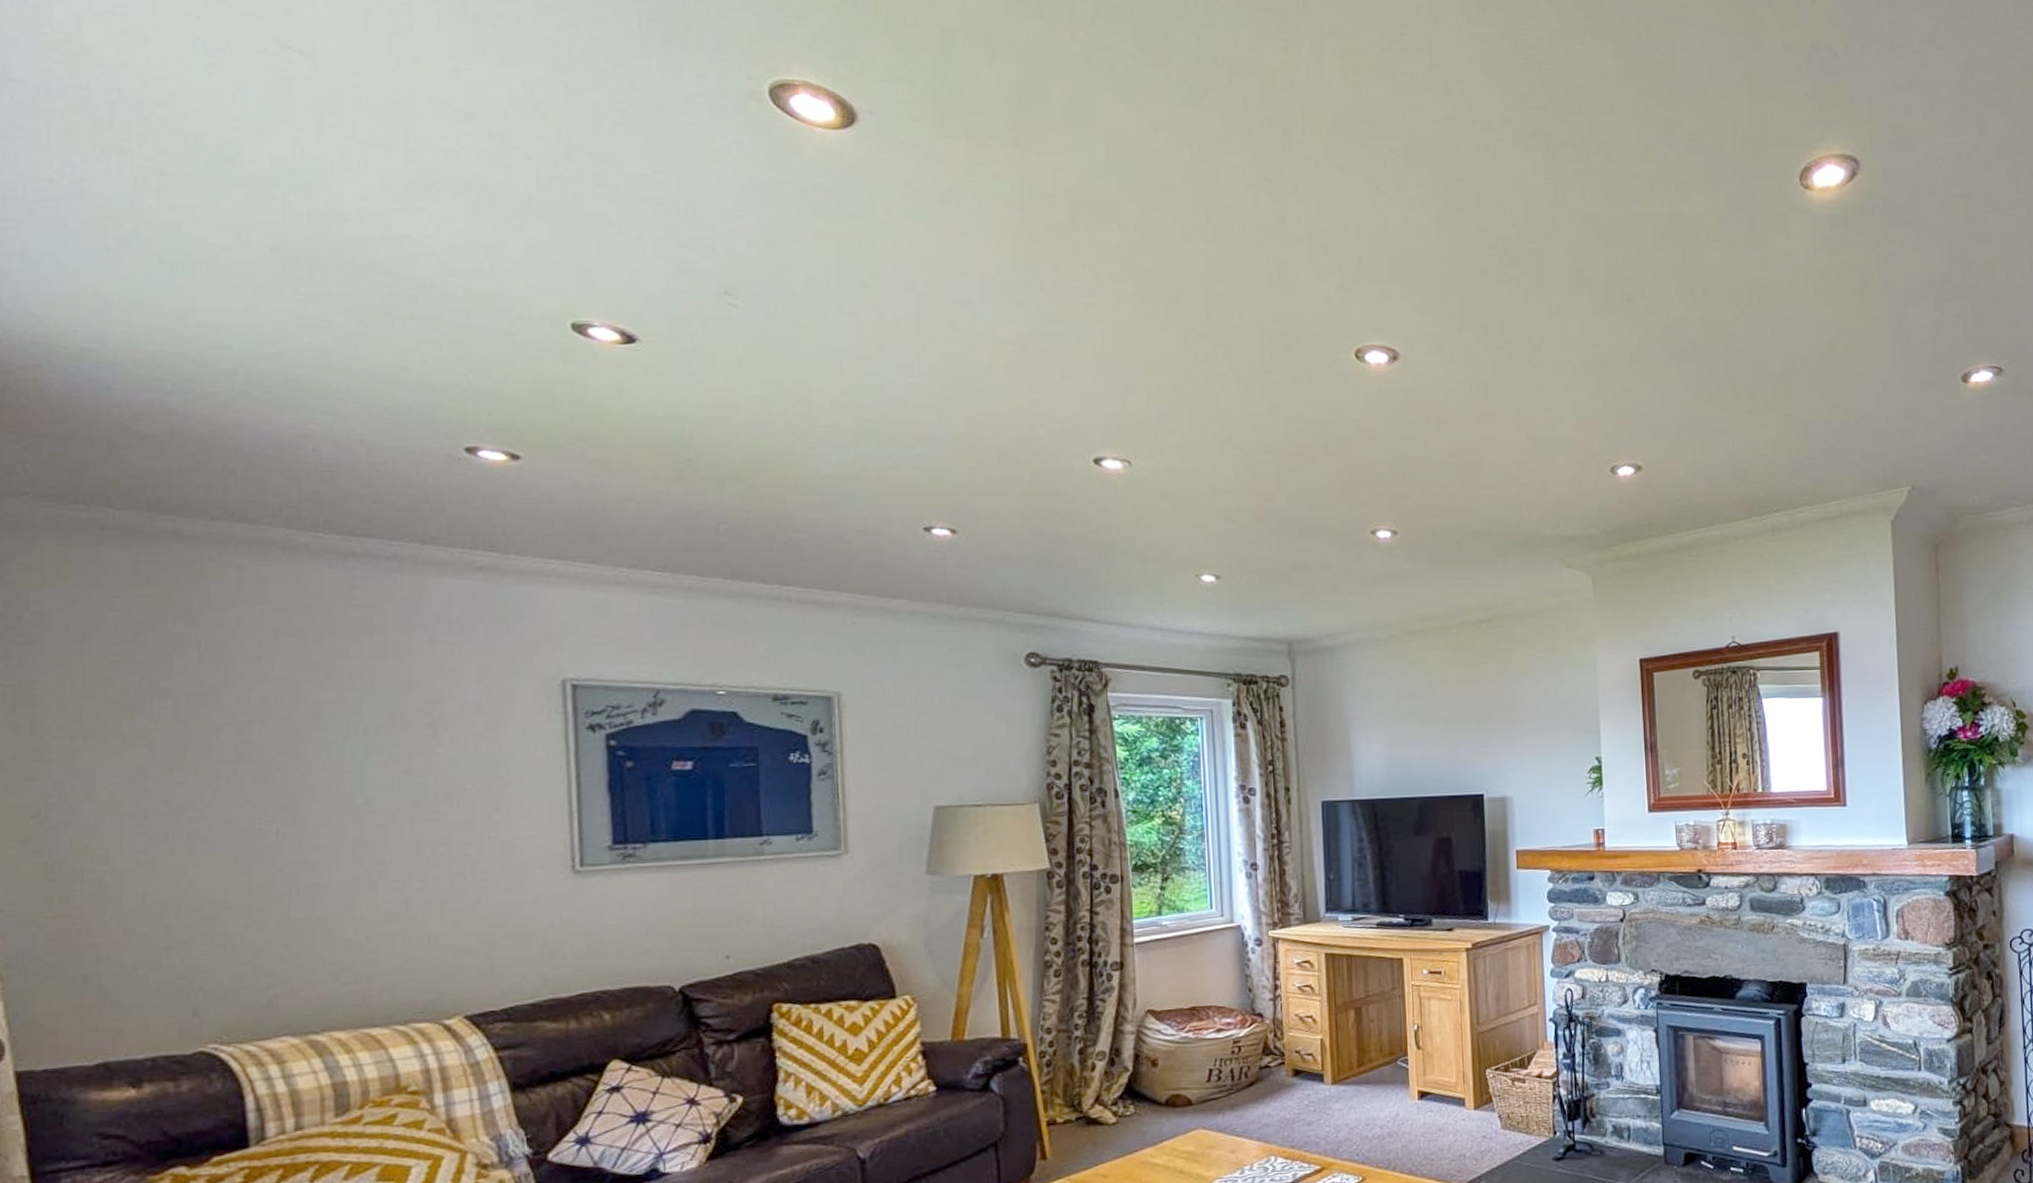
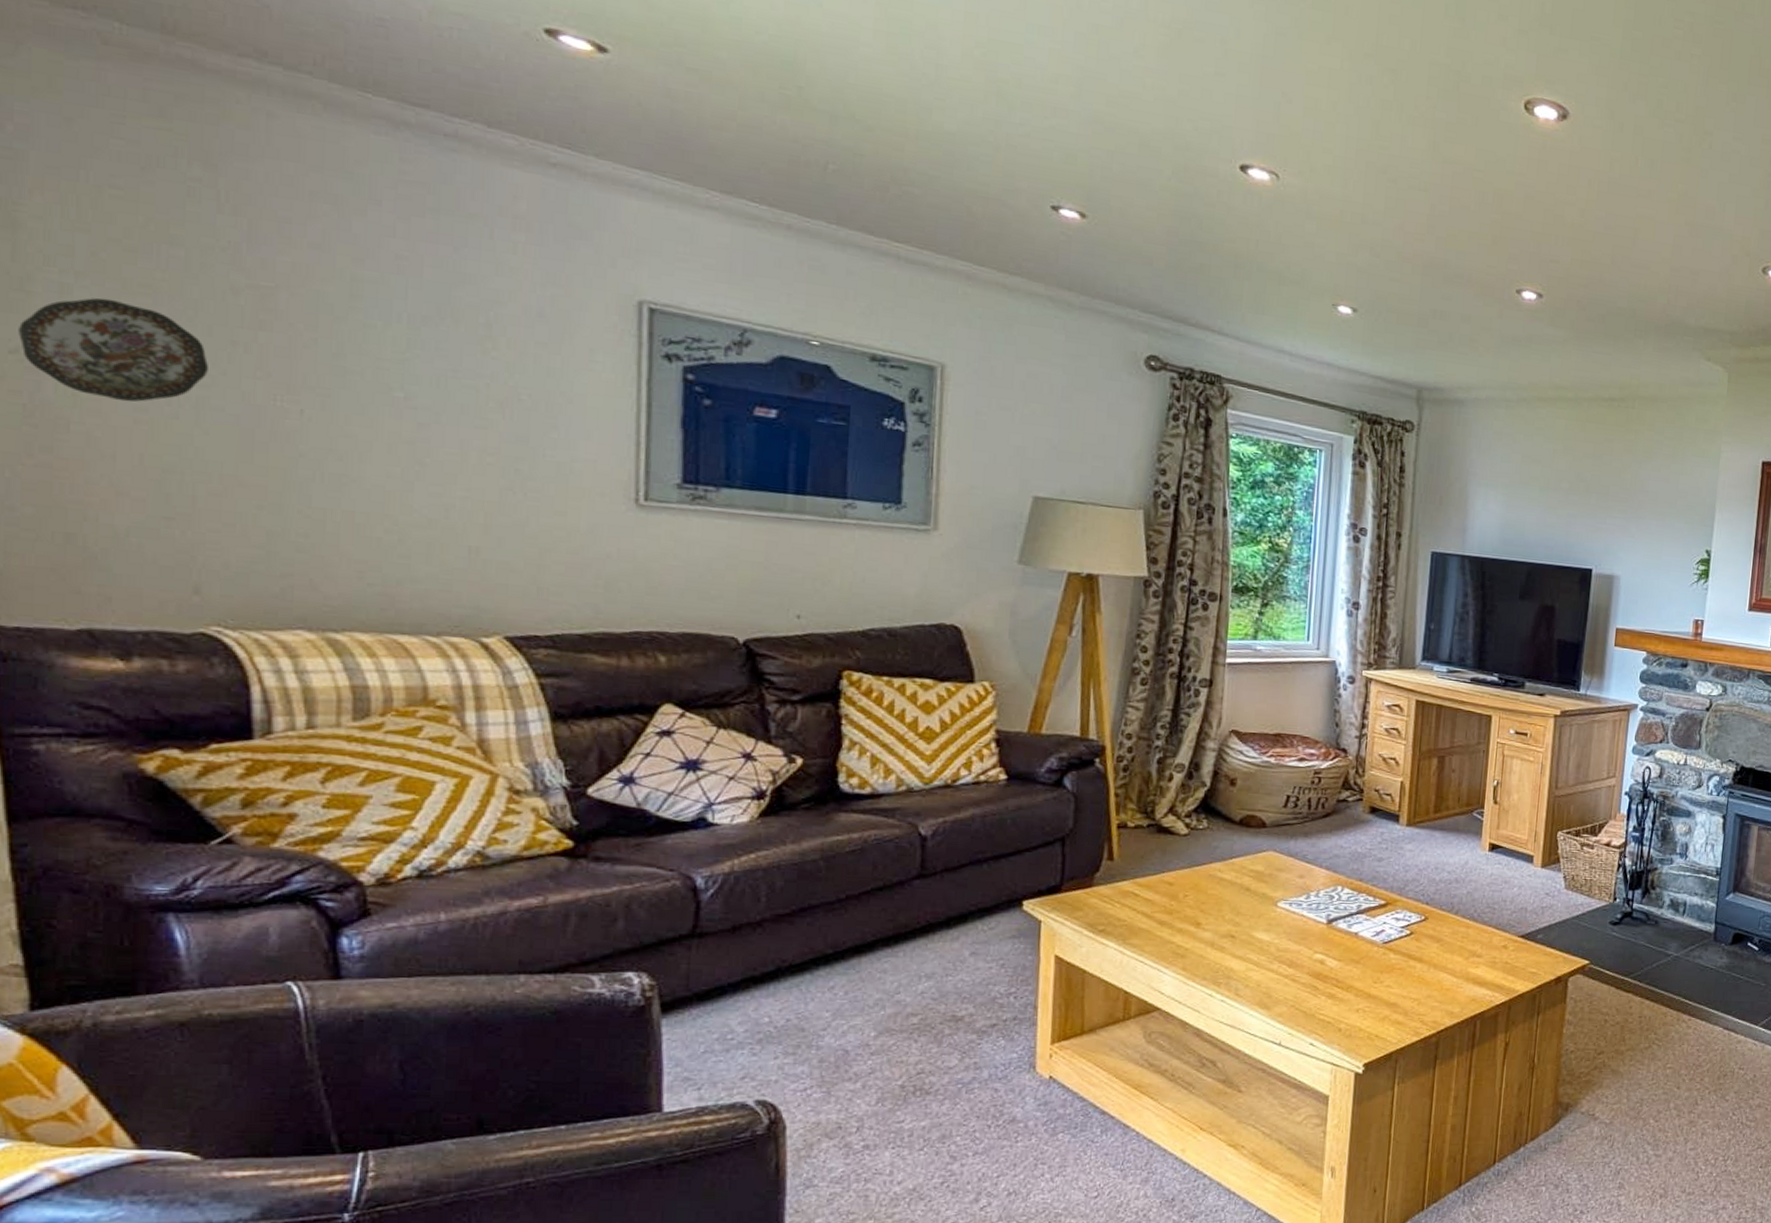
decorative plate: none [39,754,198,846] -> present [19,298,210,403]

